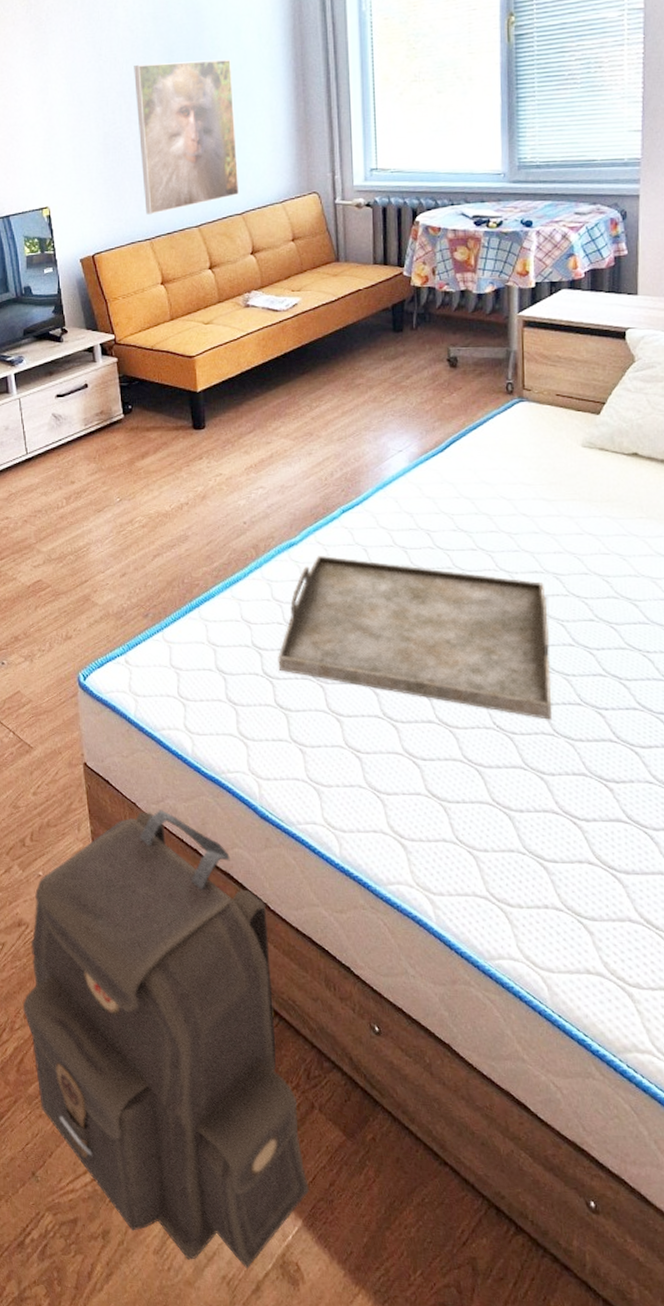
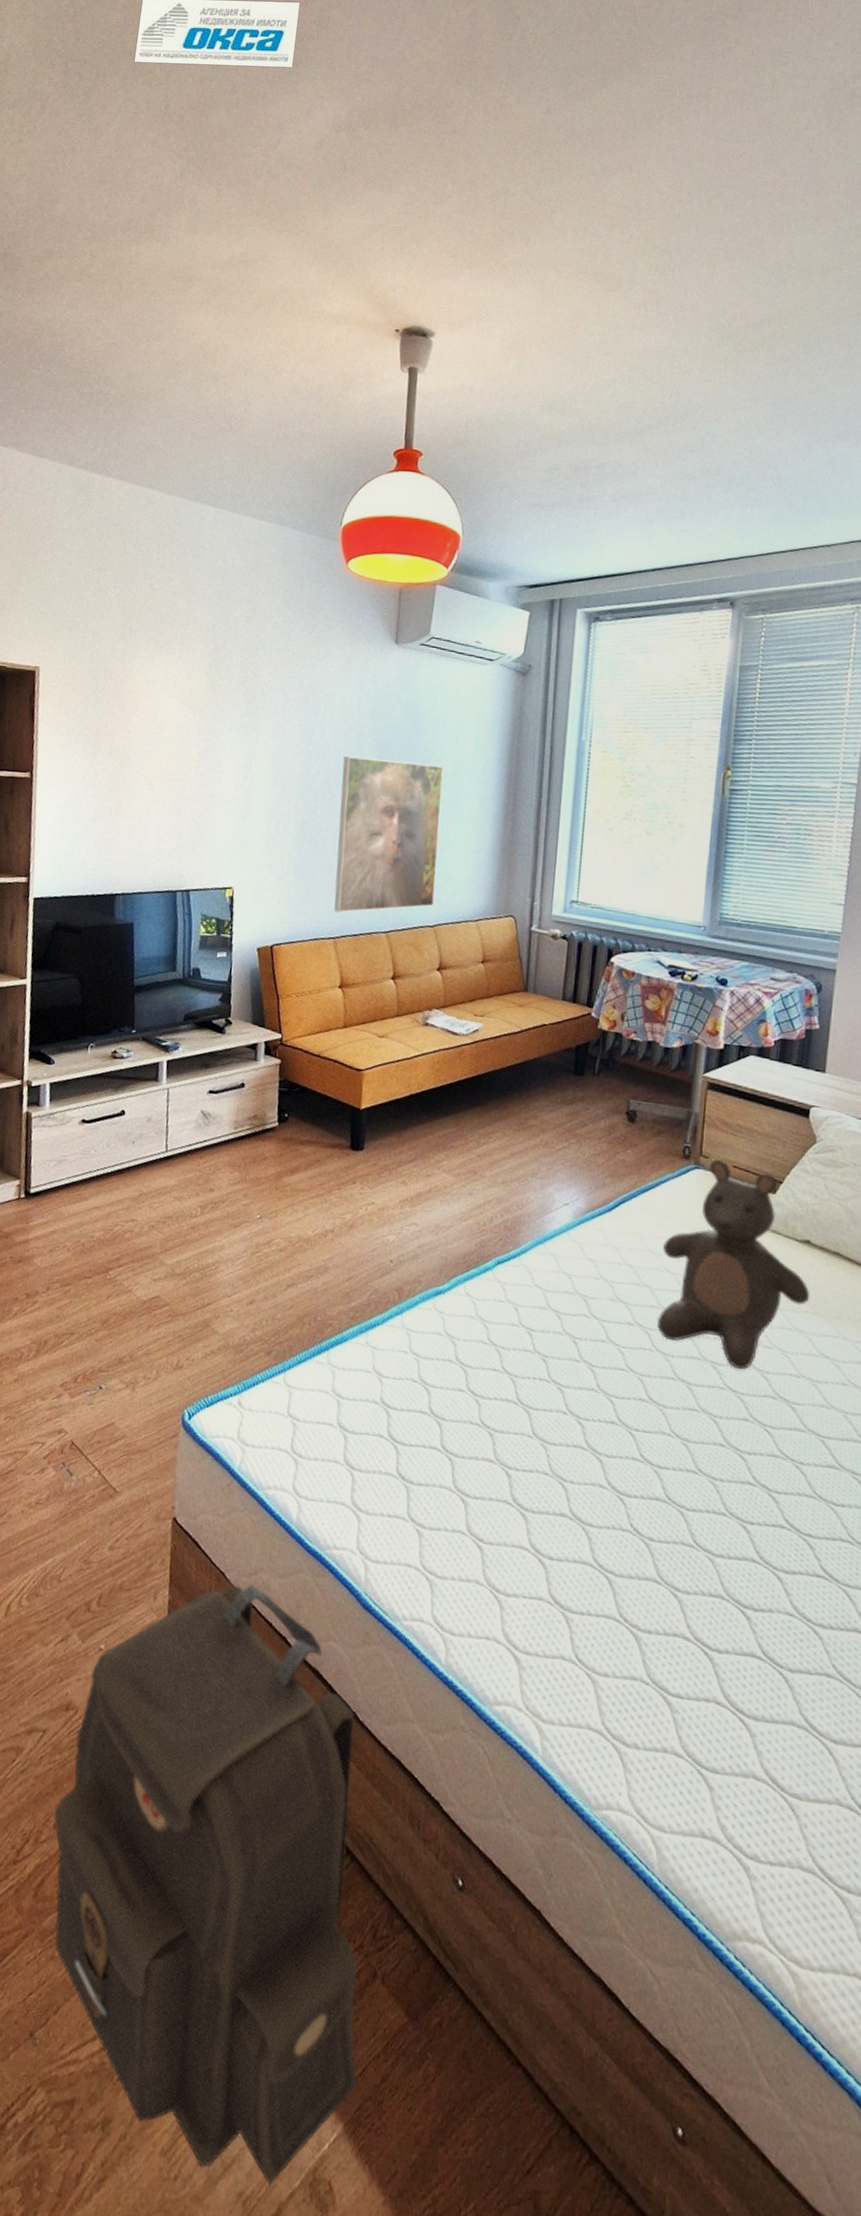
serving tray: present [278,556,551,720] -> none [405,1309,702,1529]
teddy bear: none [497,391,643,577] -> present [656,1159,810,1370]

